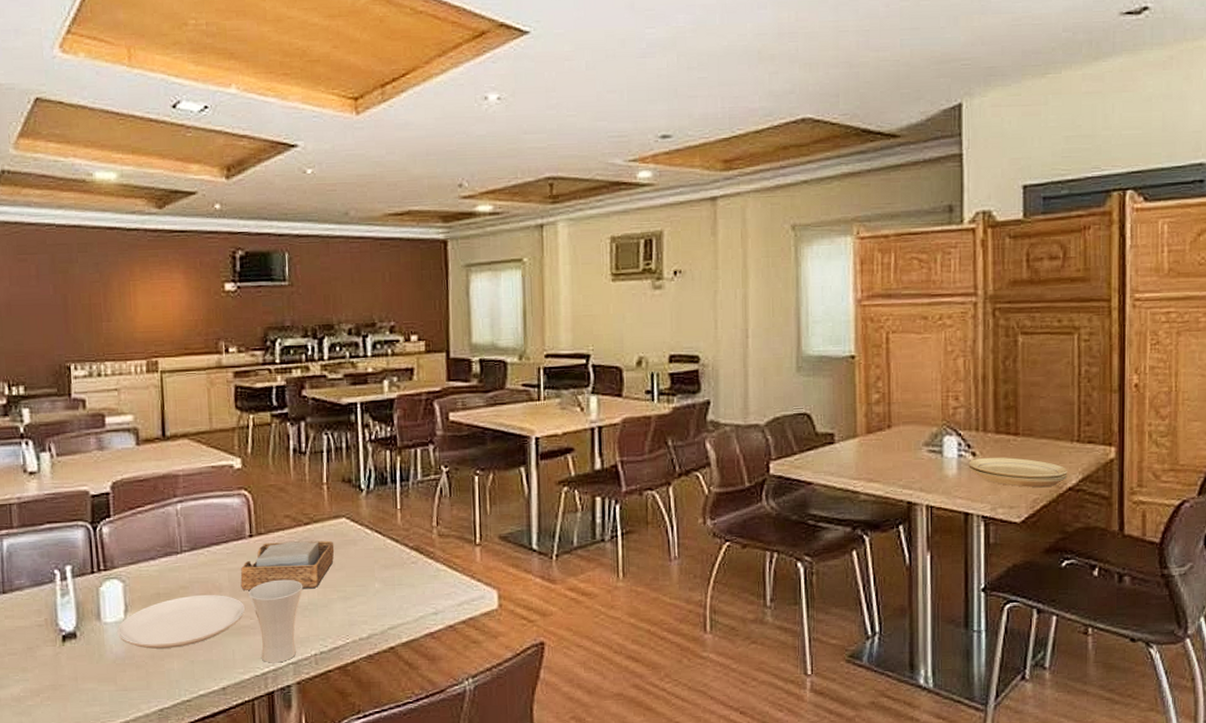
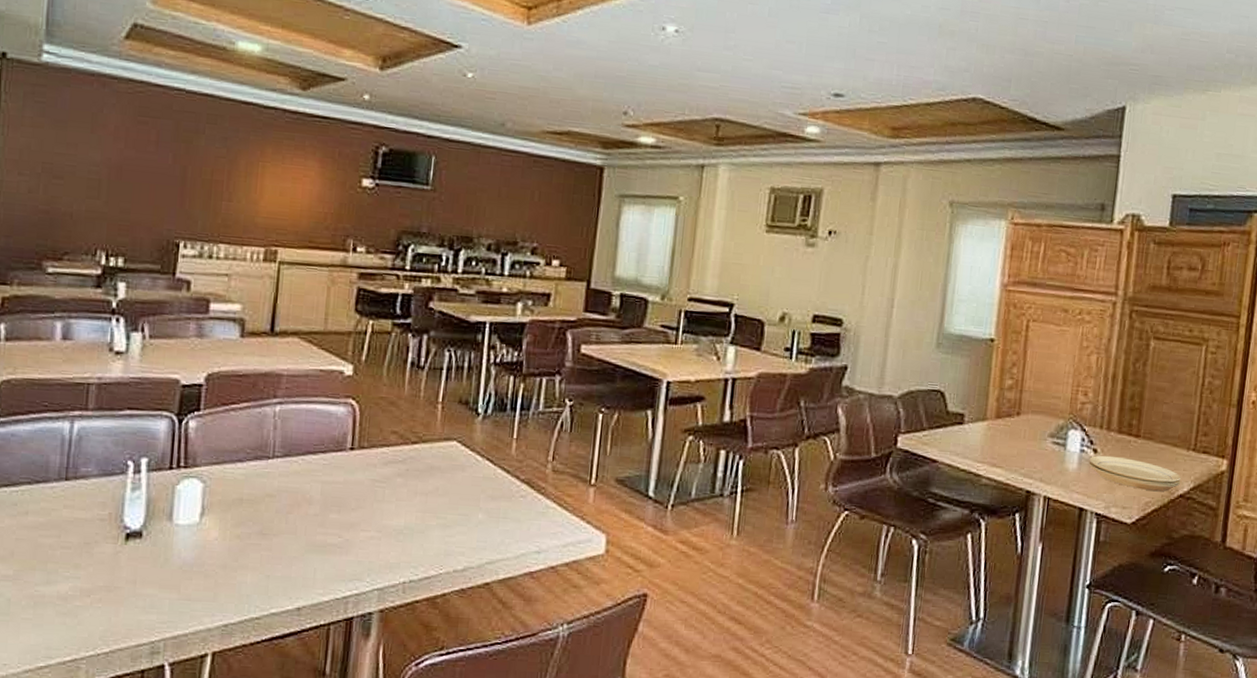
plate: present [117,594,246,649] -> none [189,505,335,560]
napkin holder: present [240,540,335,590] -> none [333,458,441,511]
cup: present [248,579,303,663] -> none [340,498,401,587]

